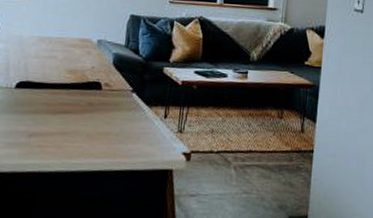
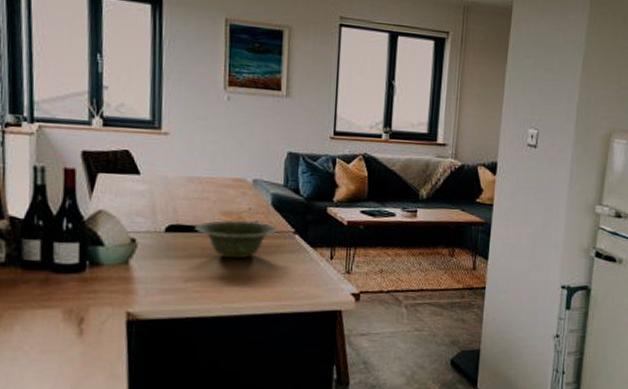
dish: none [42,77,117,116] -> present [195,219,278,259]

